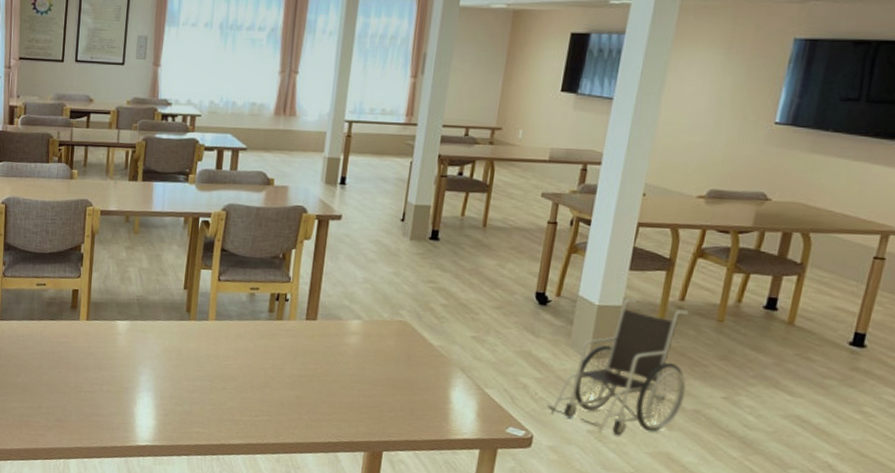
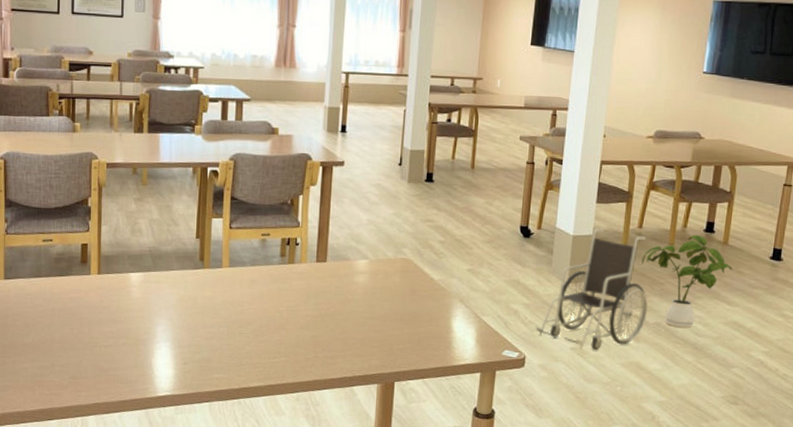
house plant: none [681,311,799,419] -> present [641,234,733,329]

